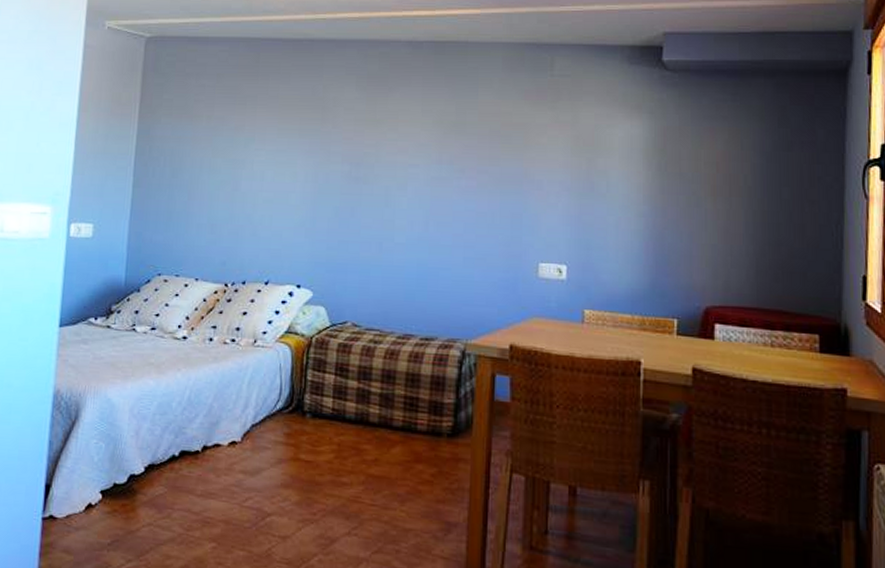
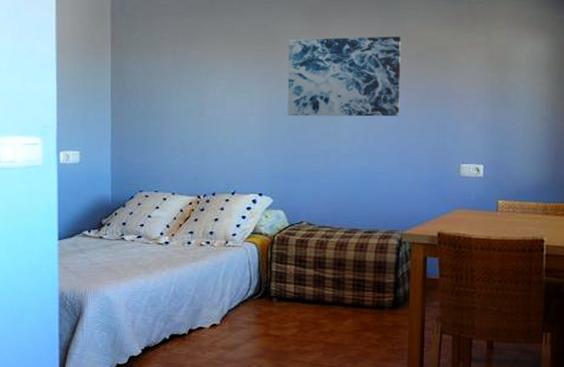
wall art: none [336,107,472,202] -> present [287,36,402,117]

